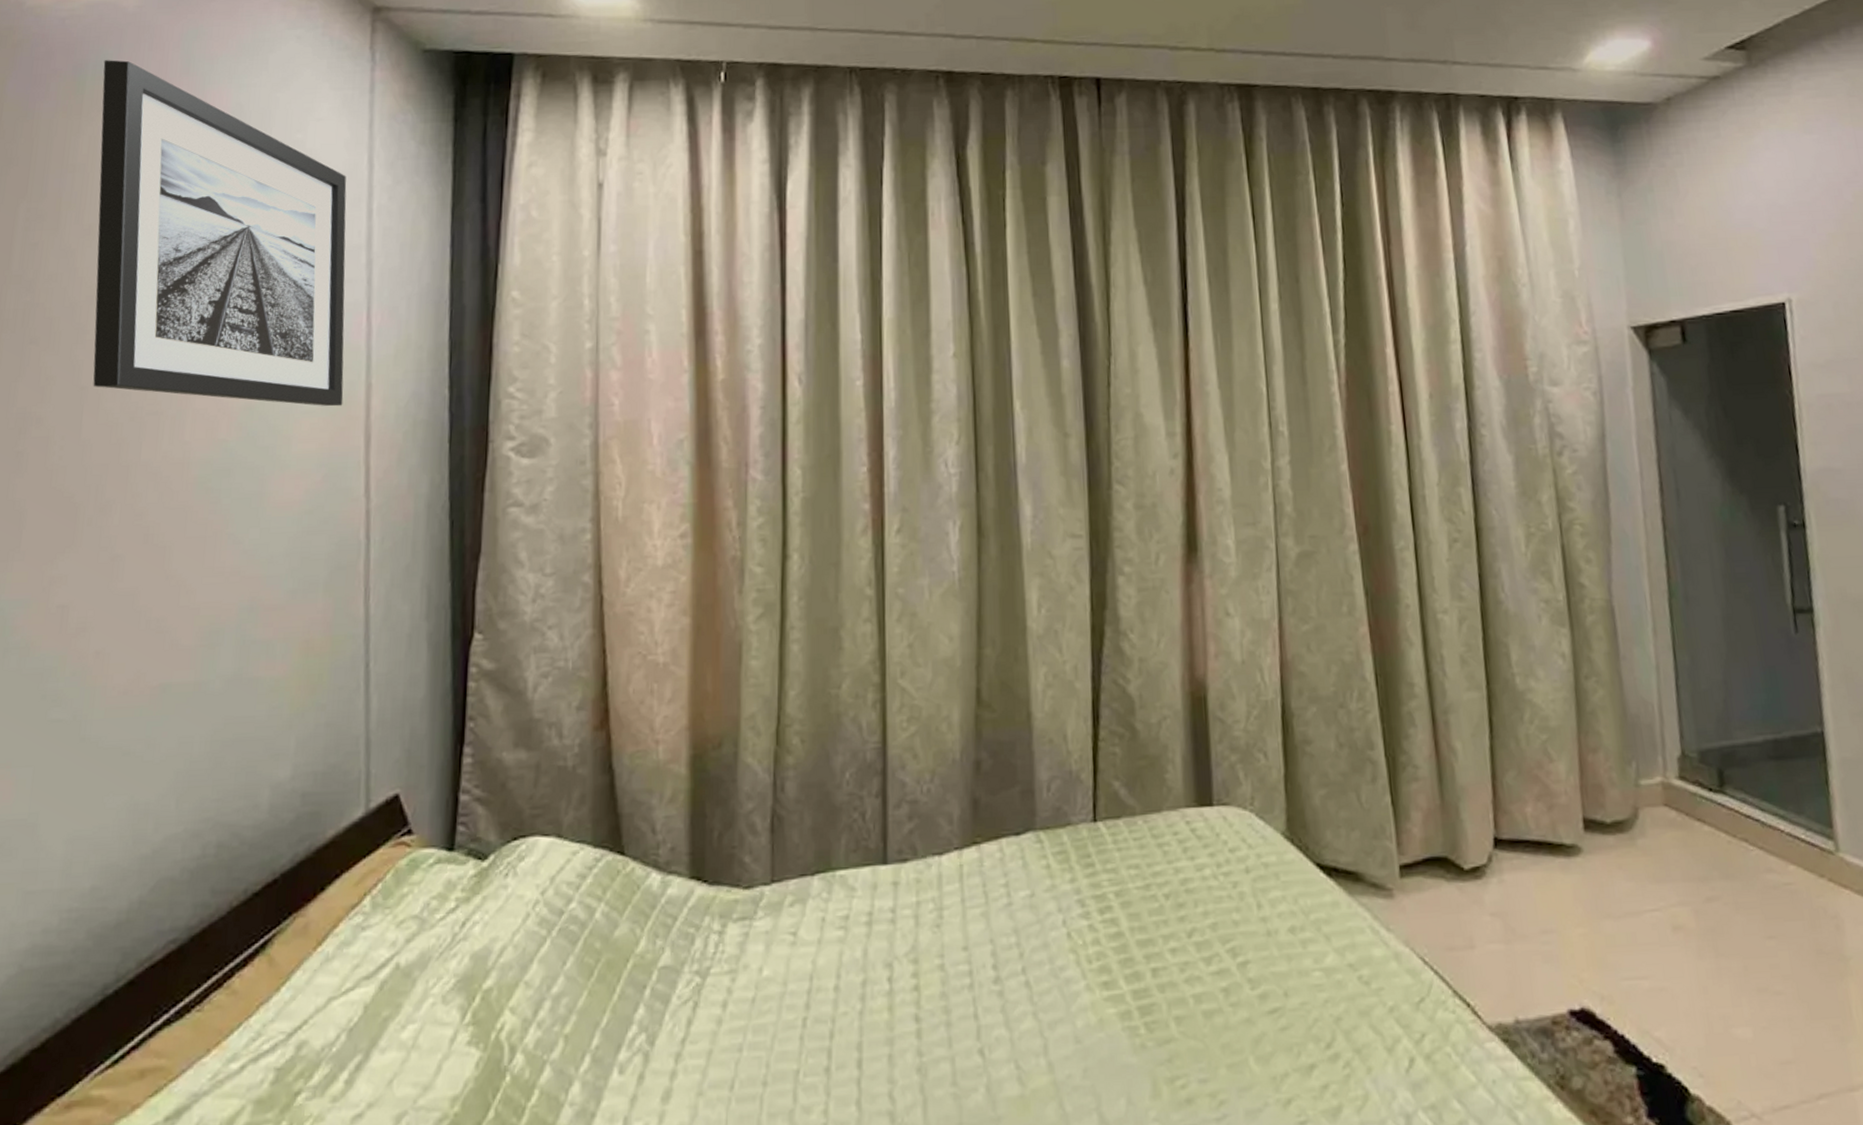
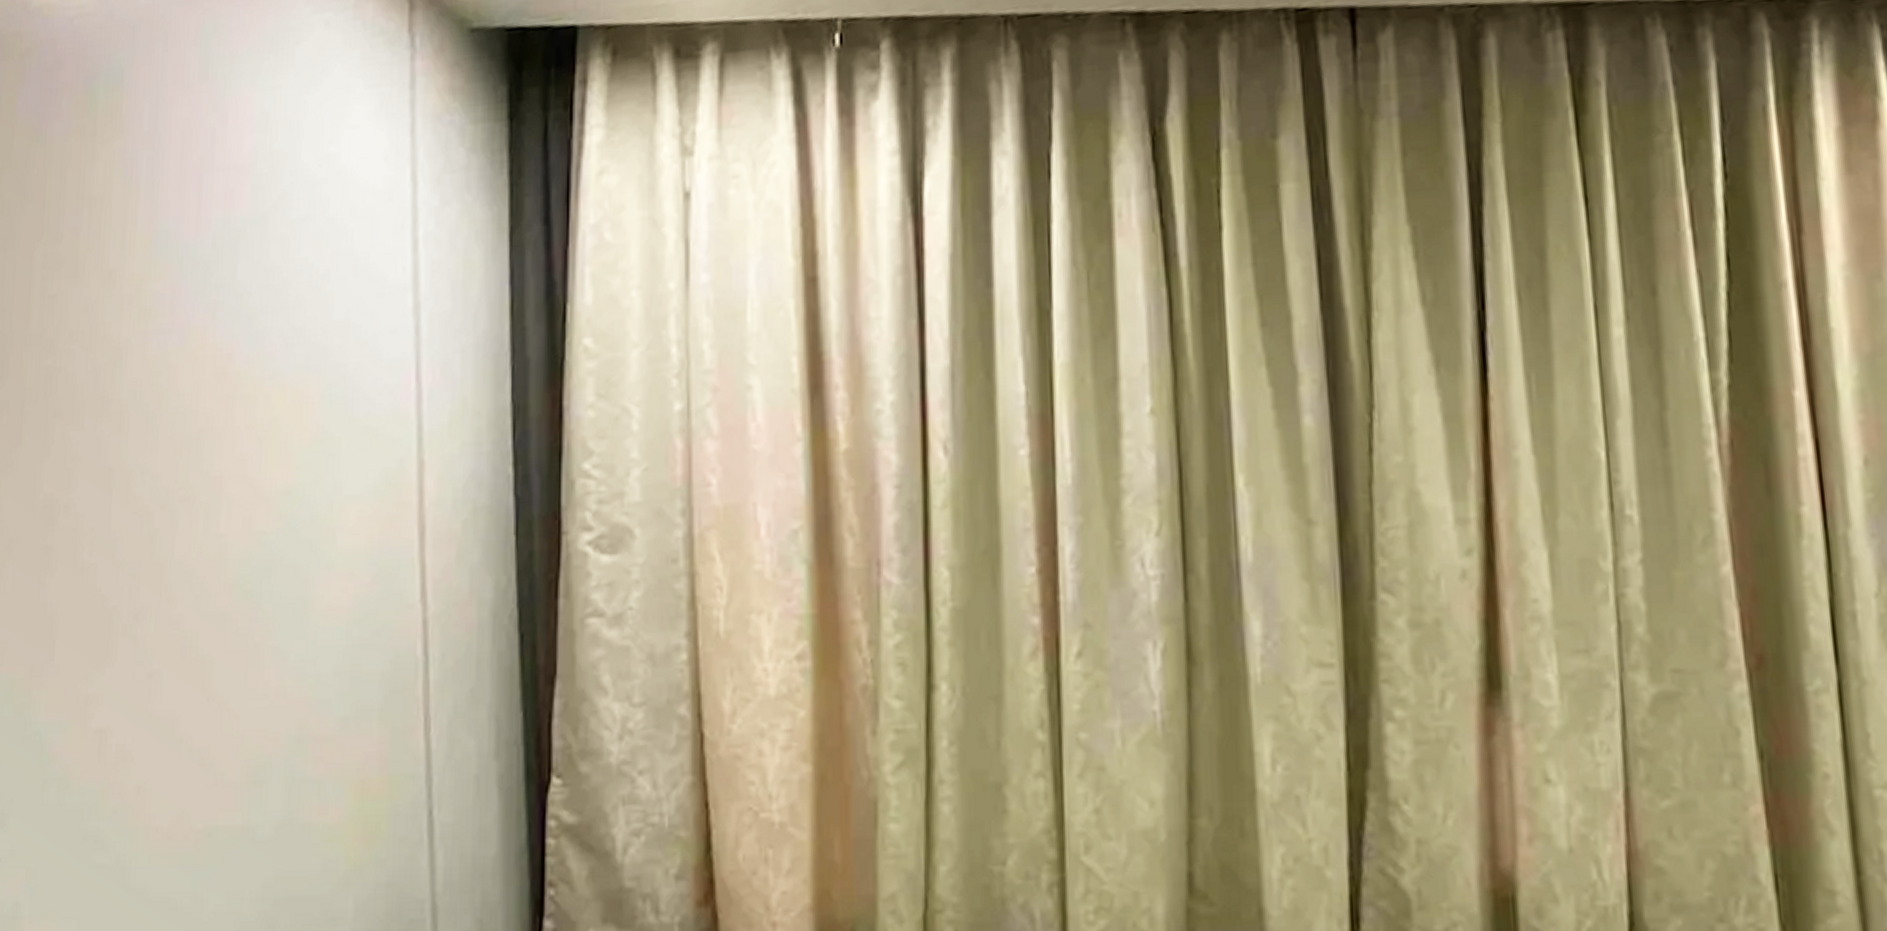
wall art: present [93,60,347,407] -> none [116,65,393,490]

